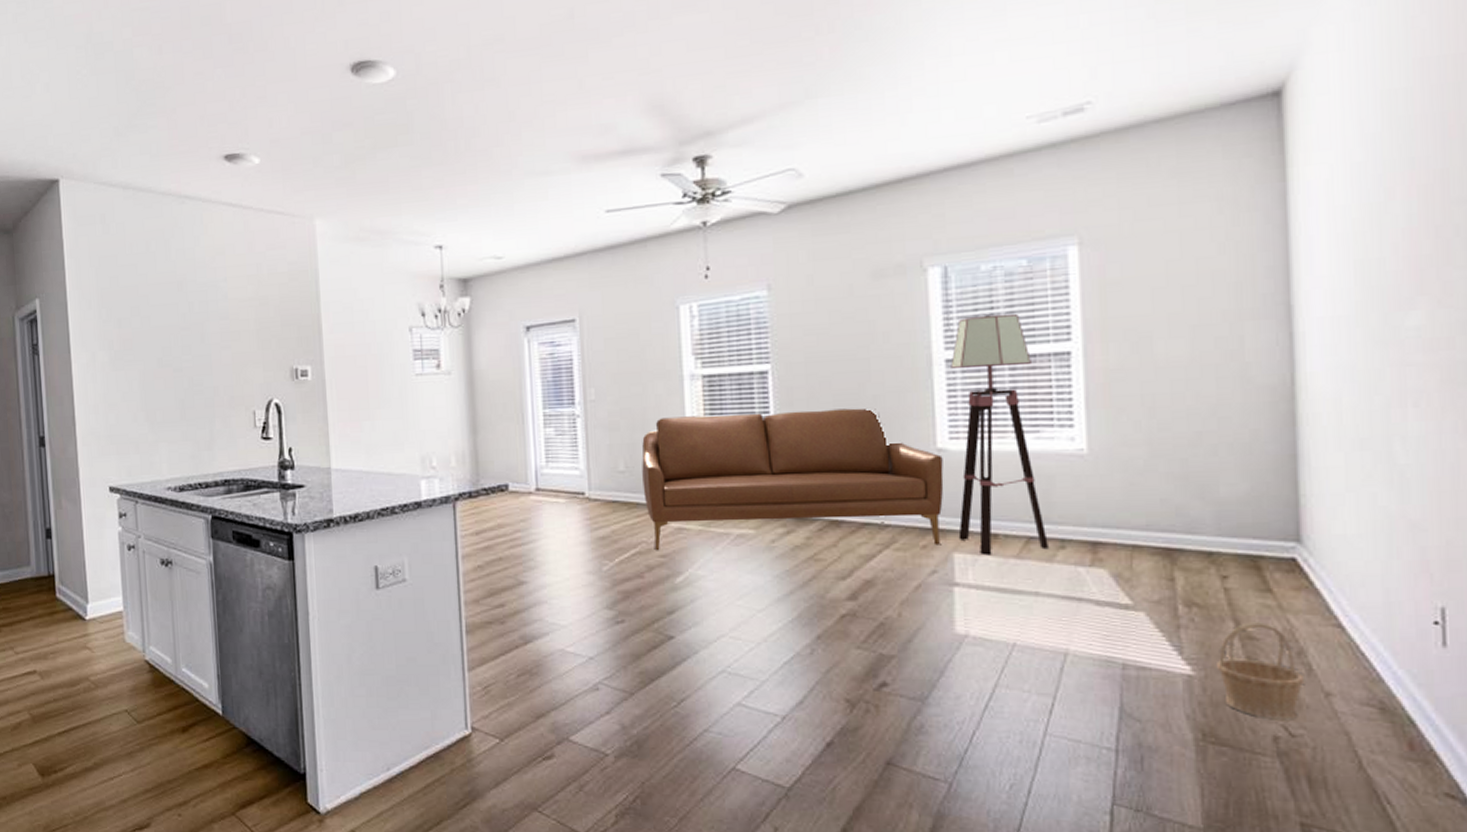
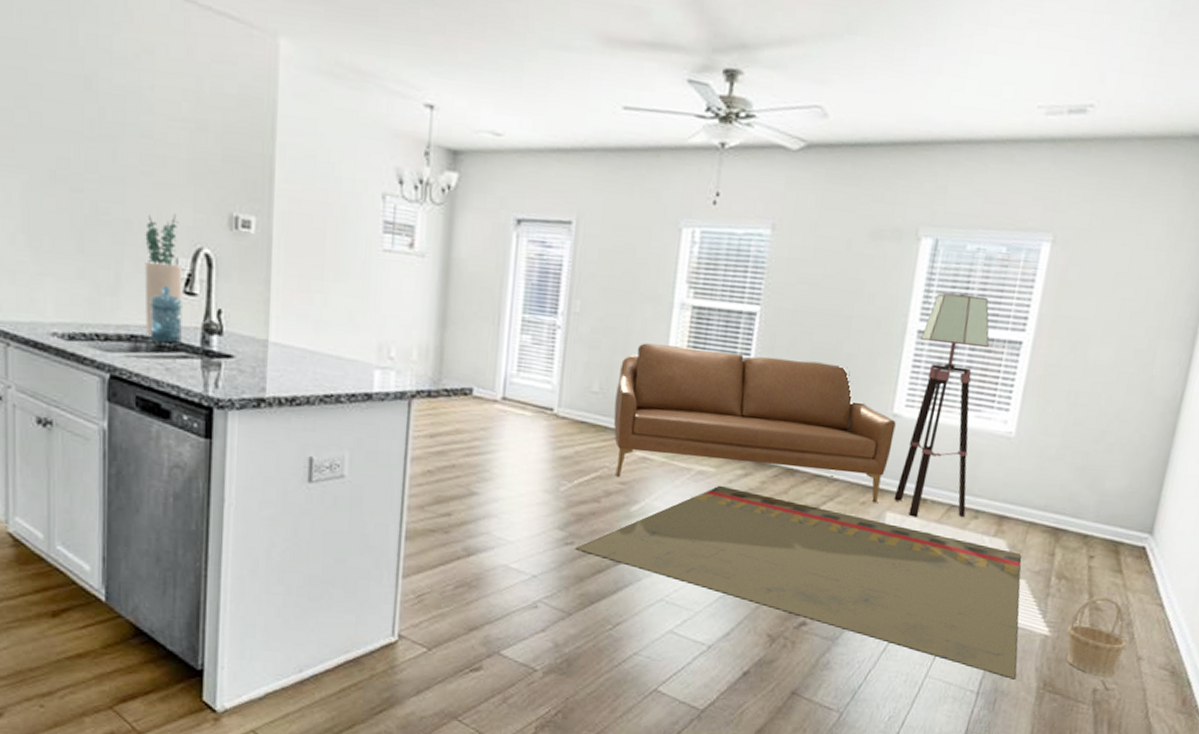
vase: none [229,376,261,478] -> present [144,214,183,335]
canister: none [236,435,263,483] -> present [149,286,182,343]
area rug: none [626,546,1162,731] -> present [575,485,1021,680]

